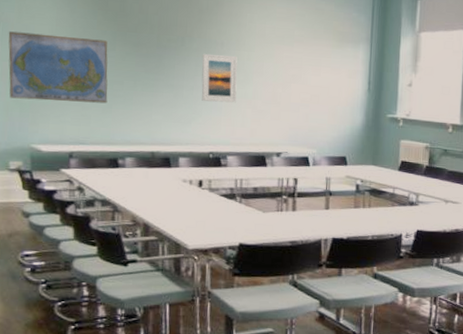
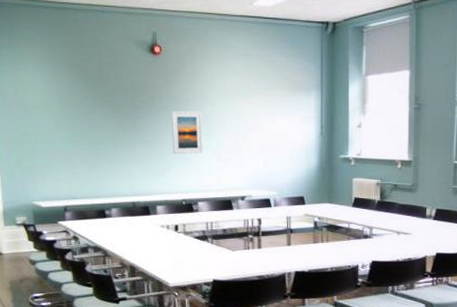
world map: present [8,31,108,104] -> none [7,104,93,163]

